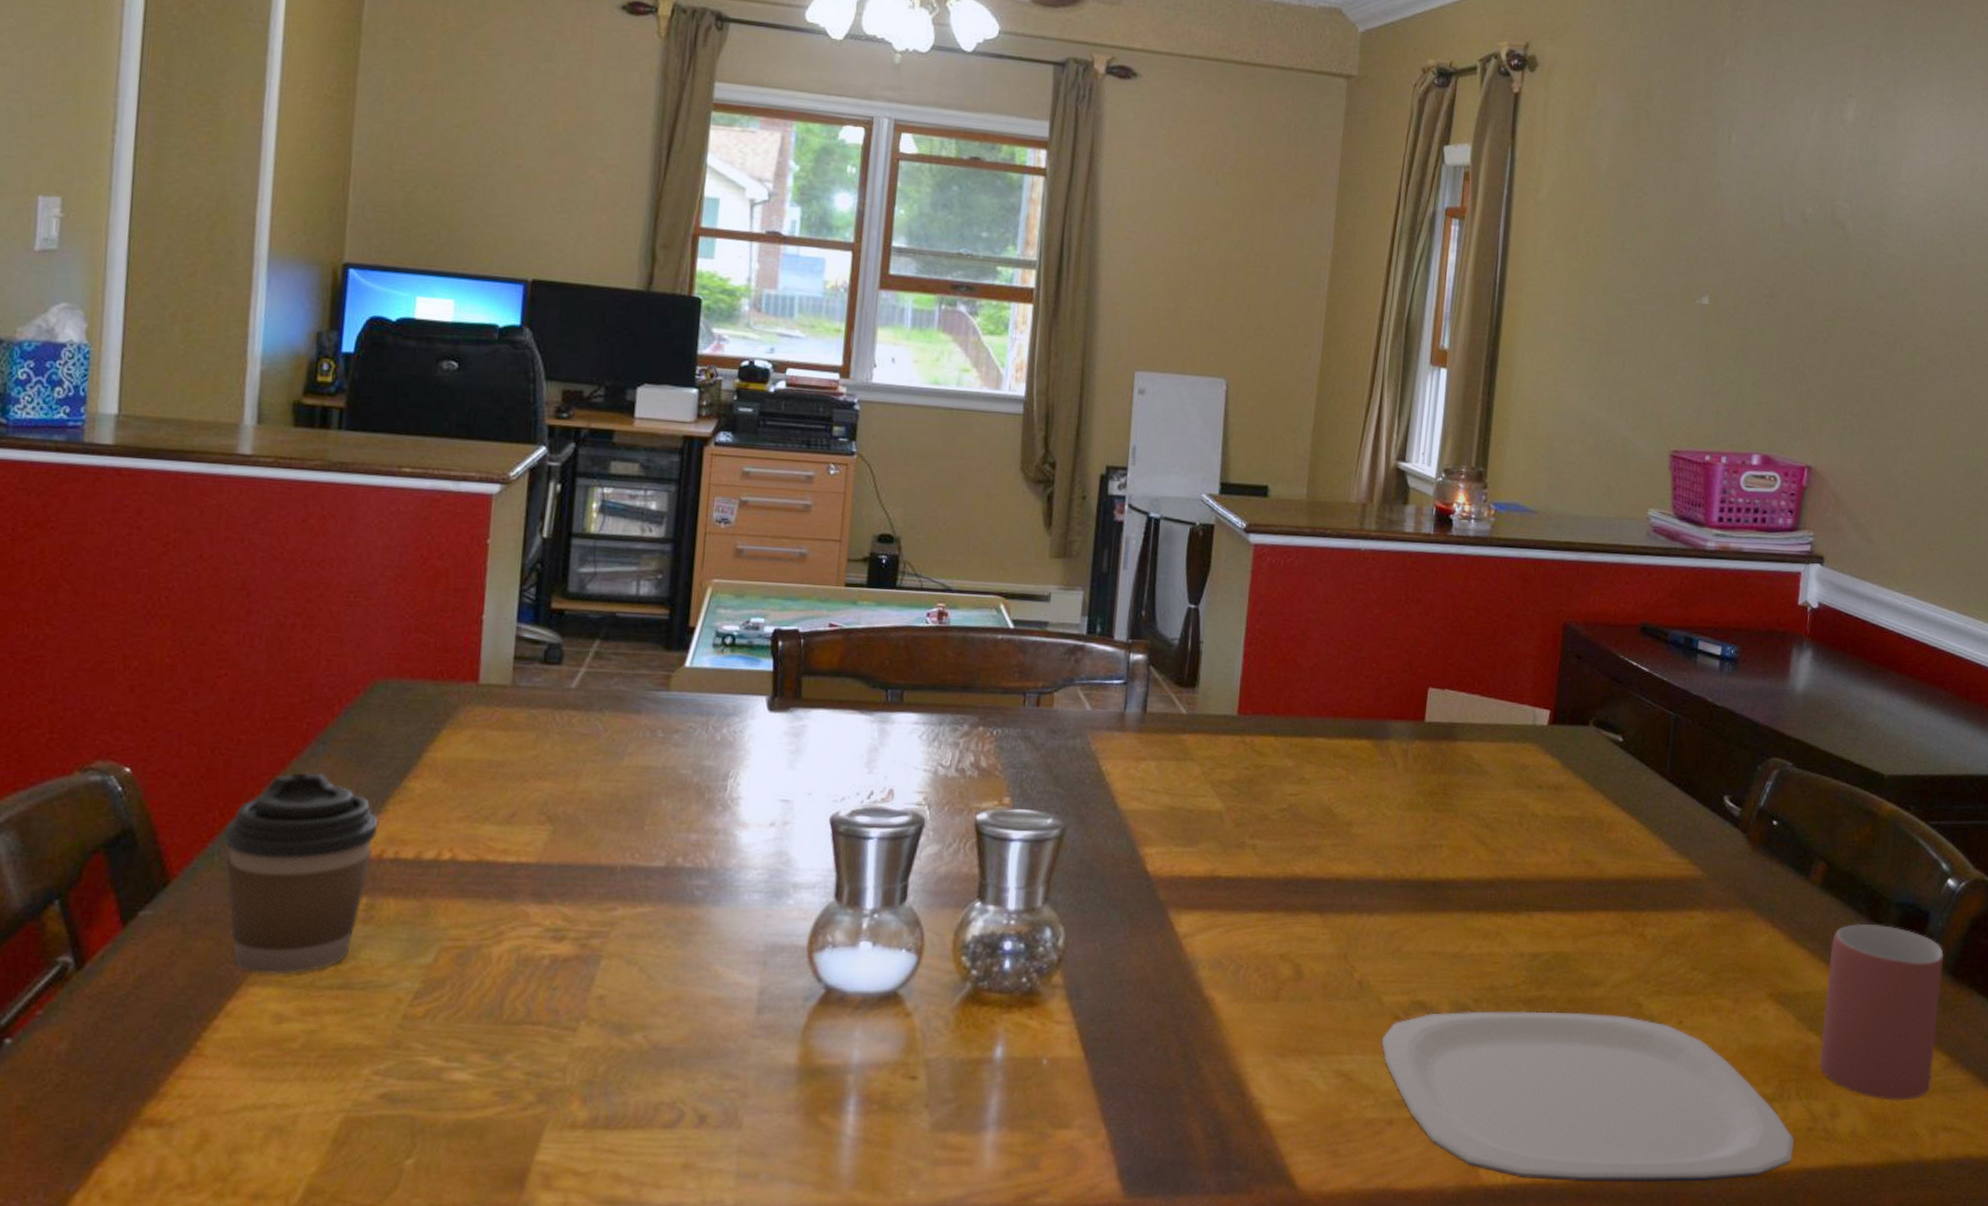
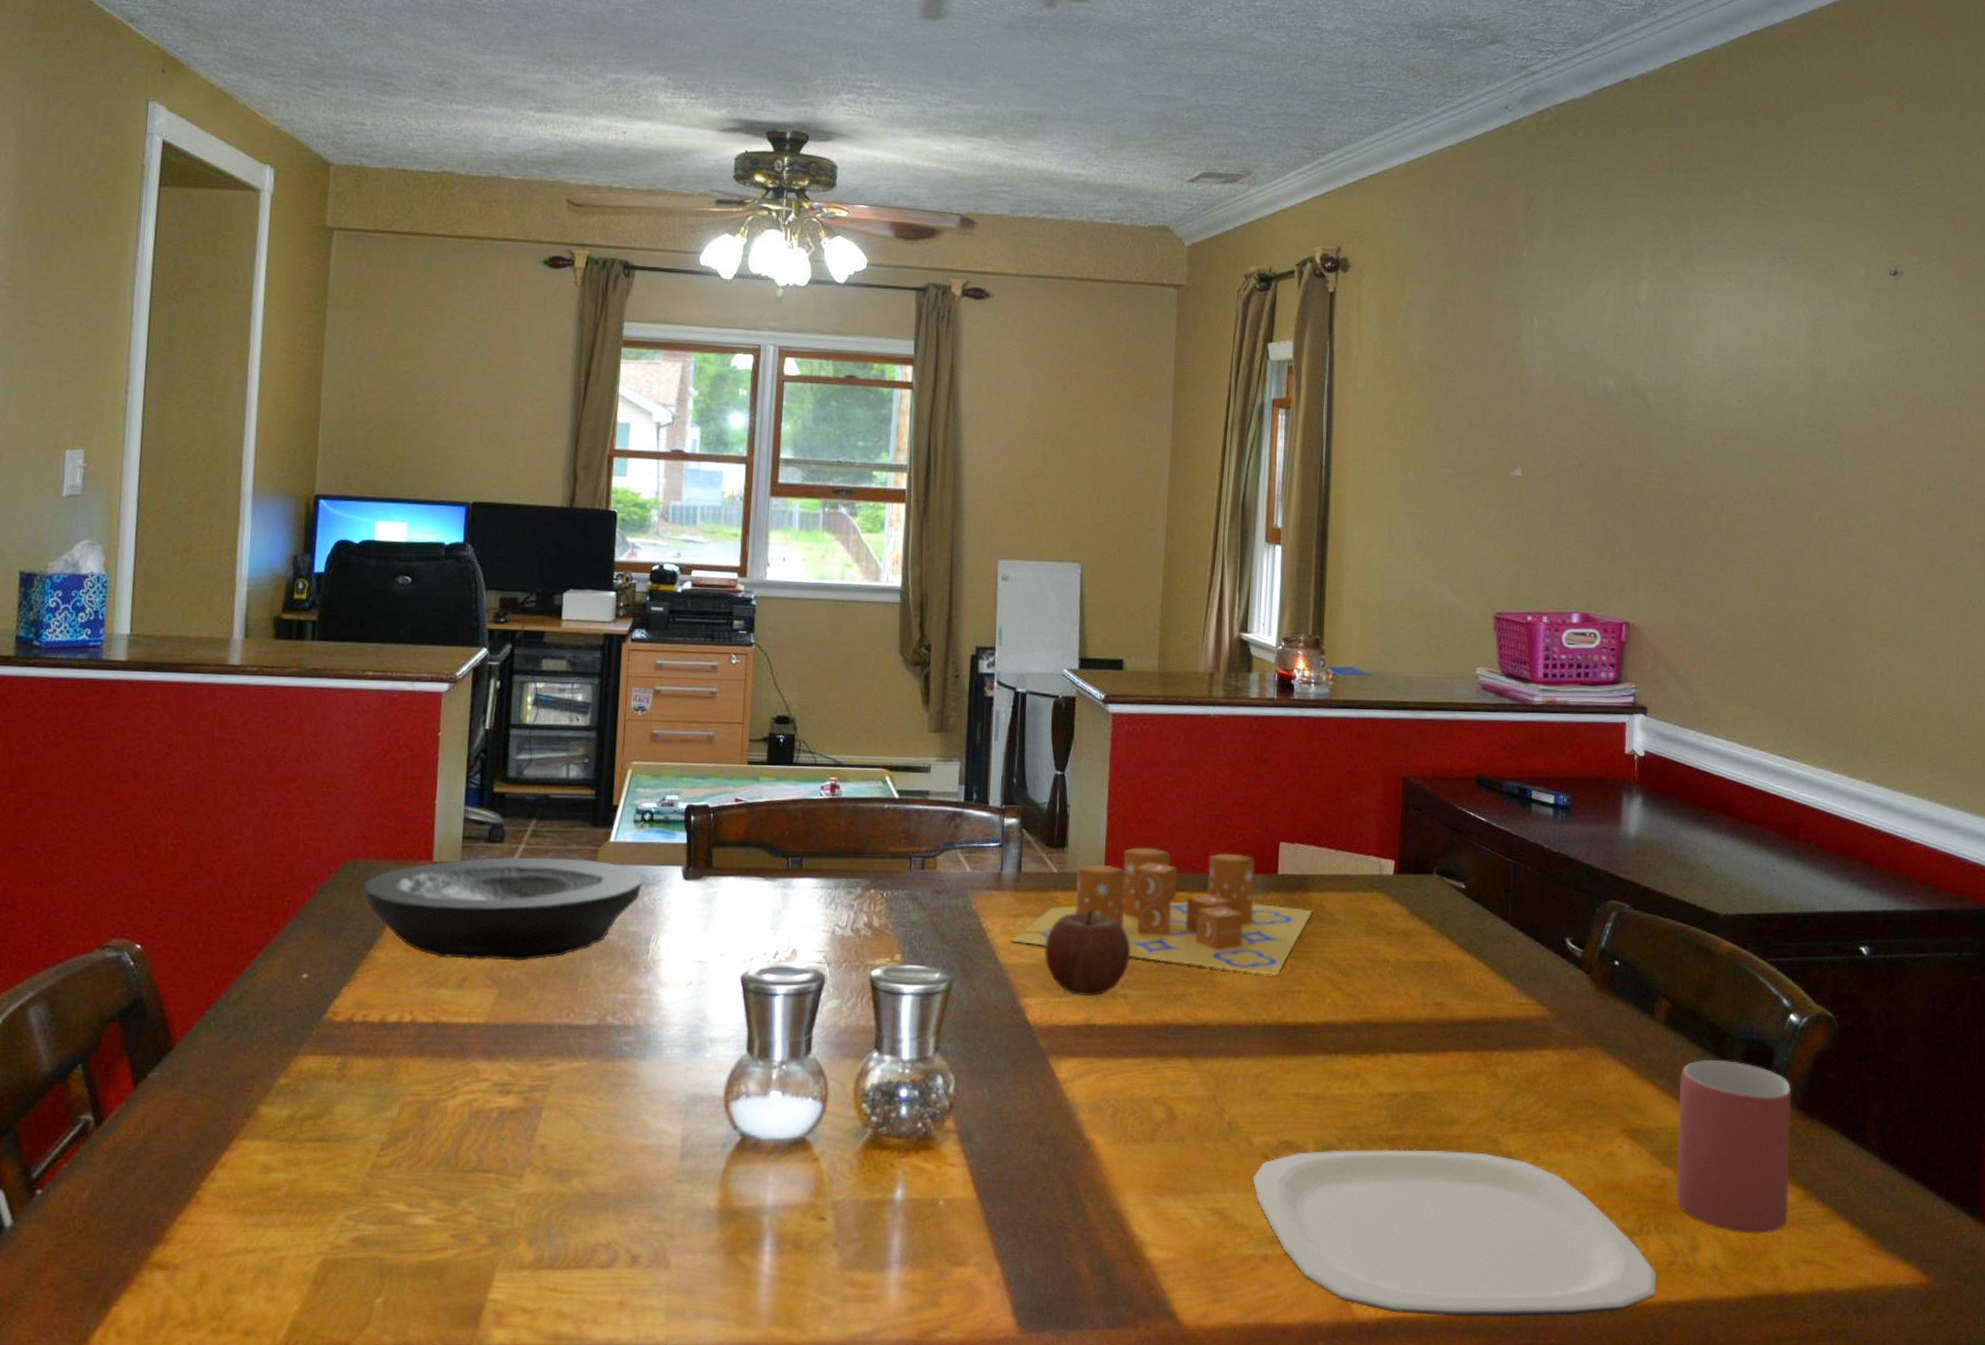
coffee cup: present [224,772,379,975] -> none [219,945,349,1129]
plate: none [398,680,723,796] -> present [365,856,644,961]
candle: none [1131,689,1460,828] -> present [1010,847,1313,975]
apple: none [1167,756,1262,847] -> present [1044,911,1131,997]

